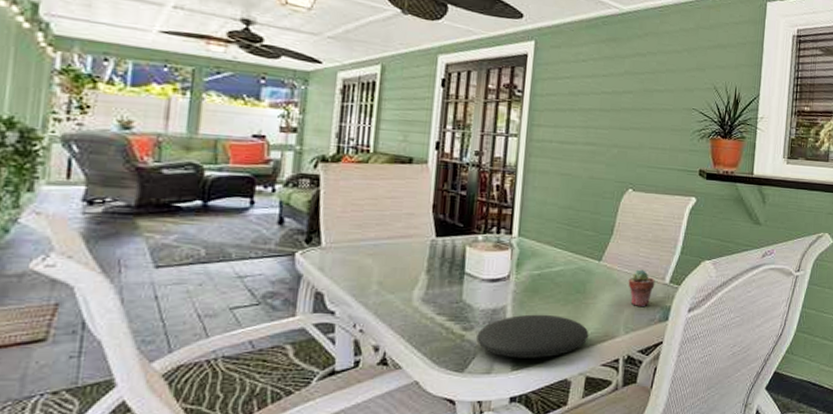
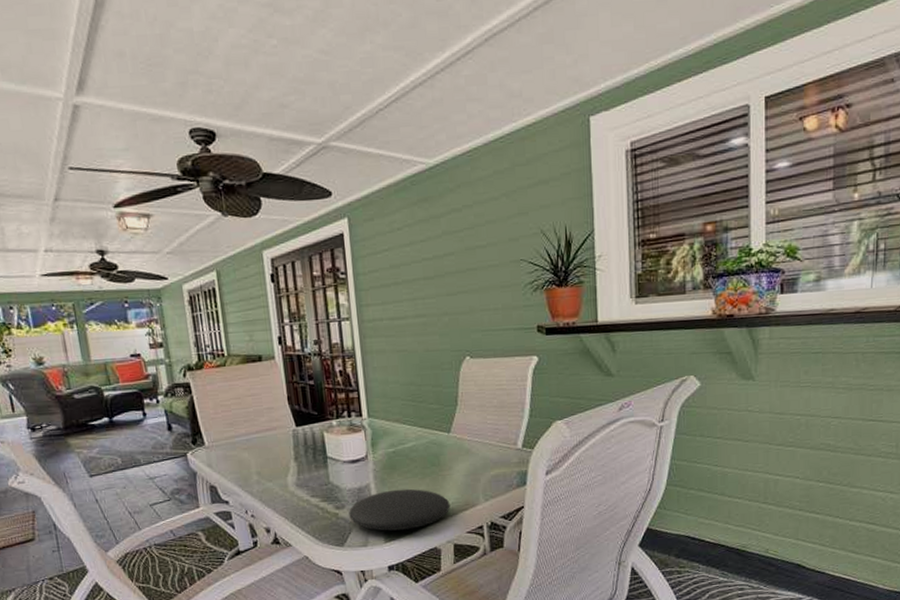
potted succulent: present [628,269,655,307] -> none [480,437,508,474]

